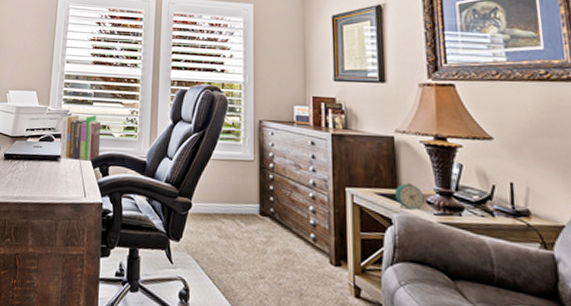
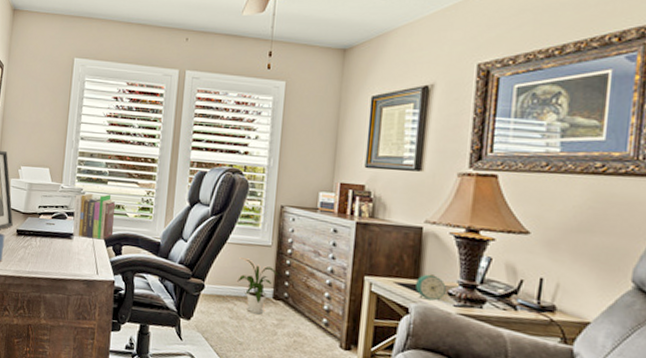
house plant: none [224,174,262,232] -> present [237,258,278,315]

